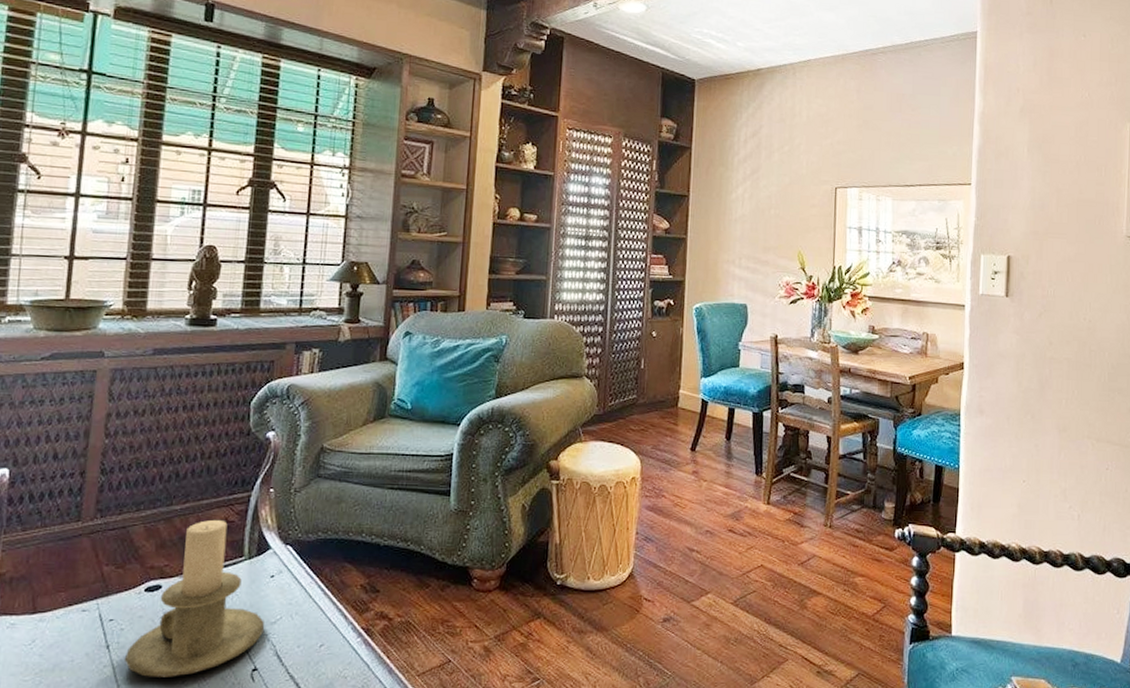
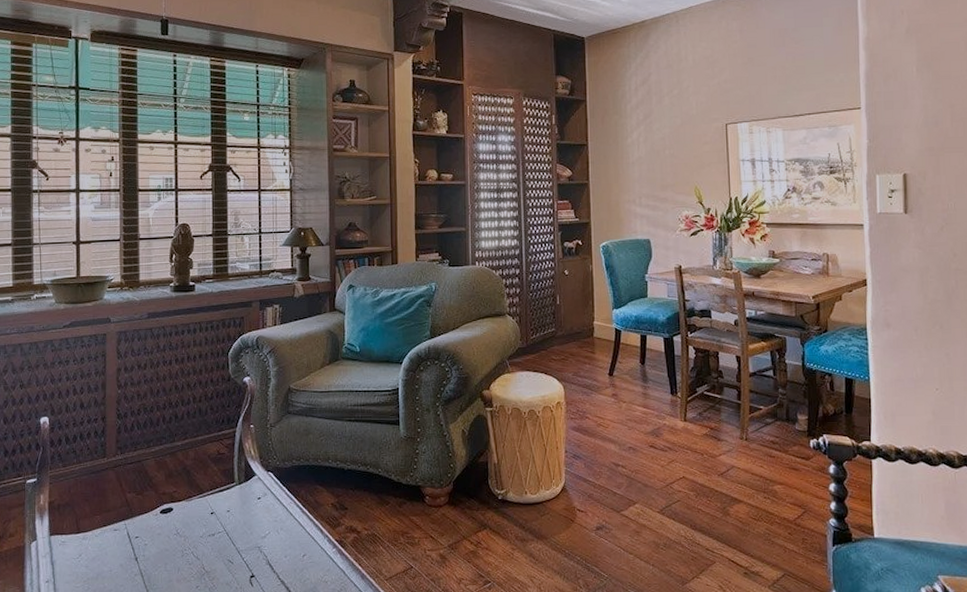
candle holder: present [125,519,265,677] -> none [150,452,257,583]

